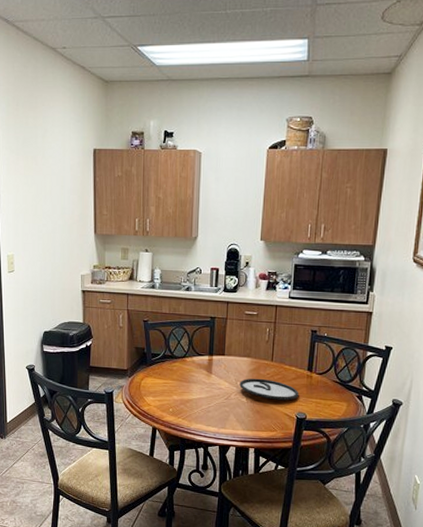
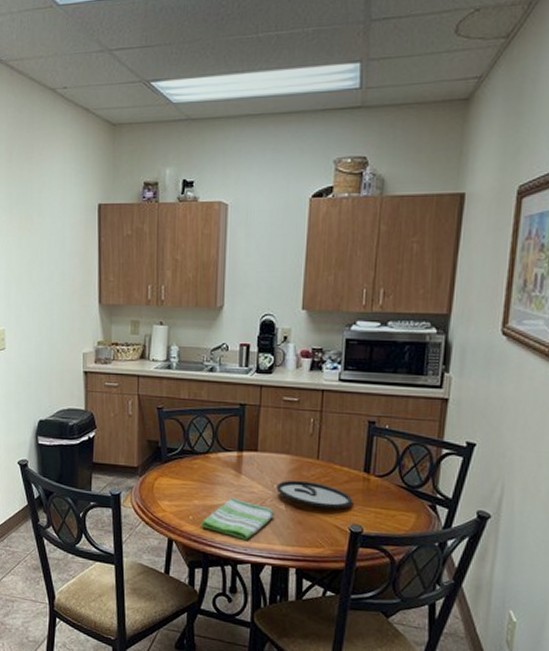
dish towel: none [179,393,237,427] -> present [201,497,274,540]

